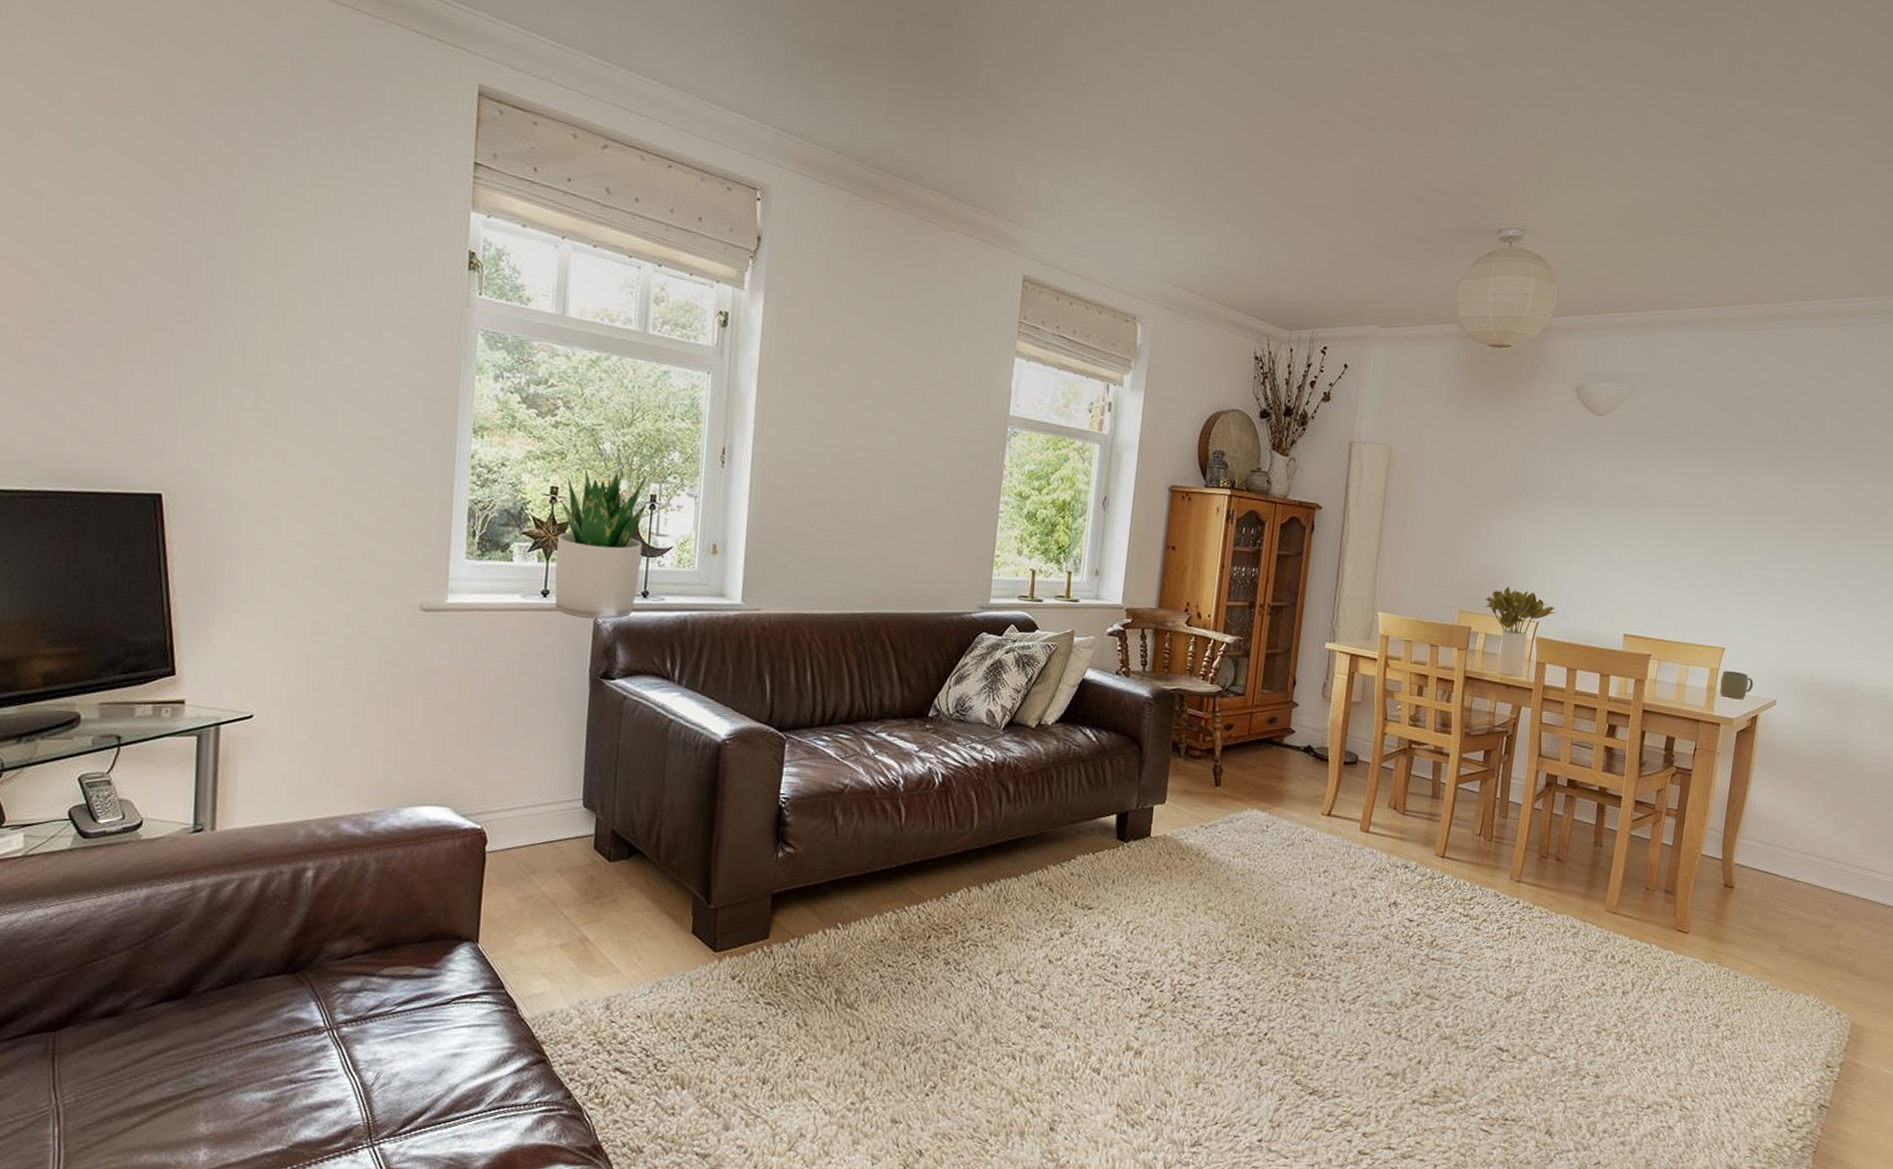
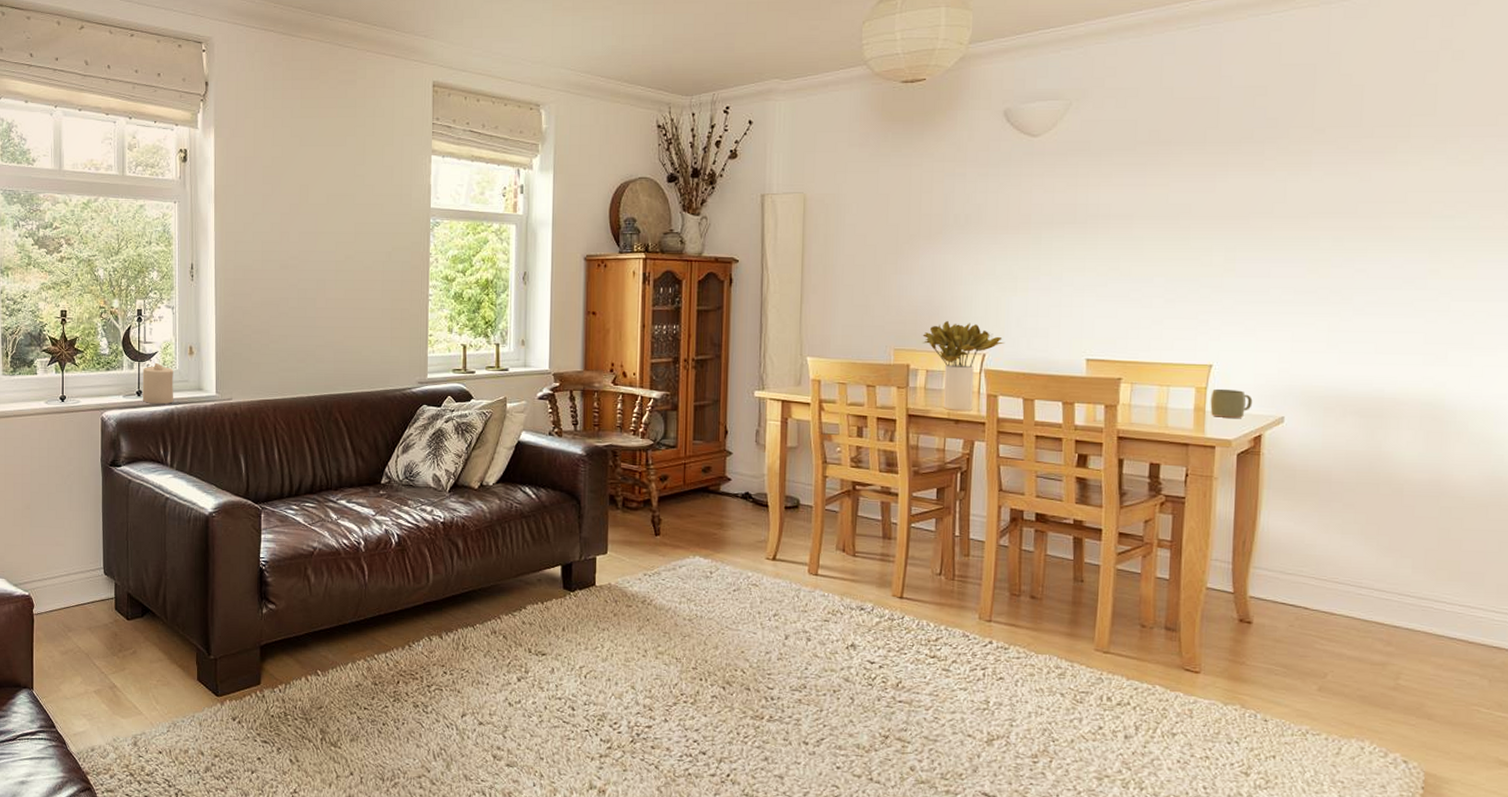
planter: present [554,467,650,620] -> none [68,288,135,417]
candle: none [648,559,691,610] -> present [142,362,174,404]

